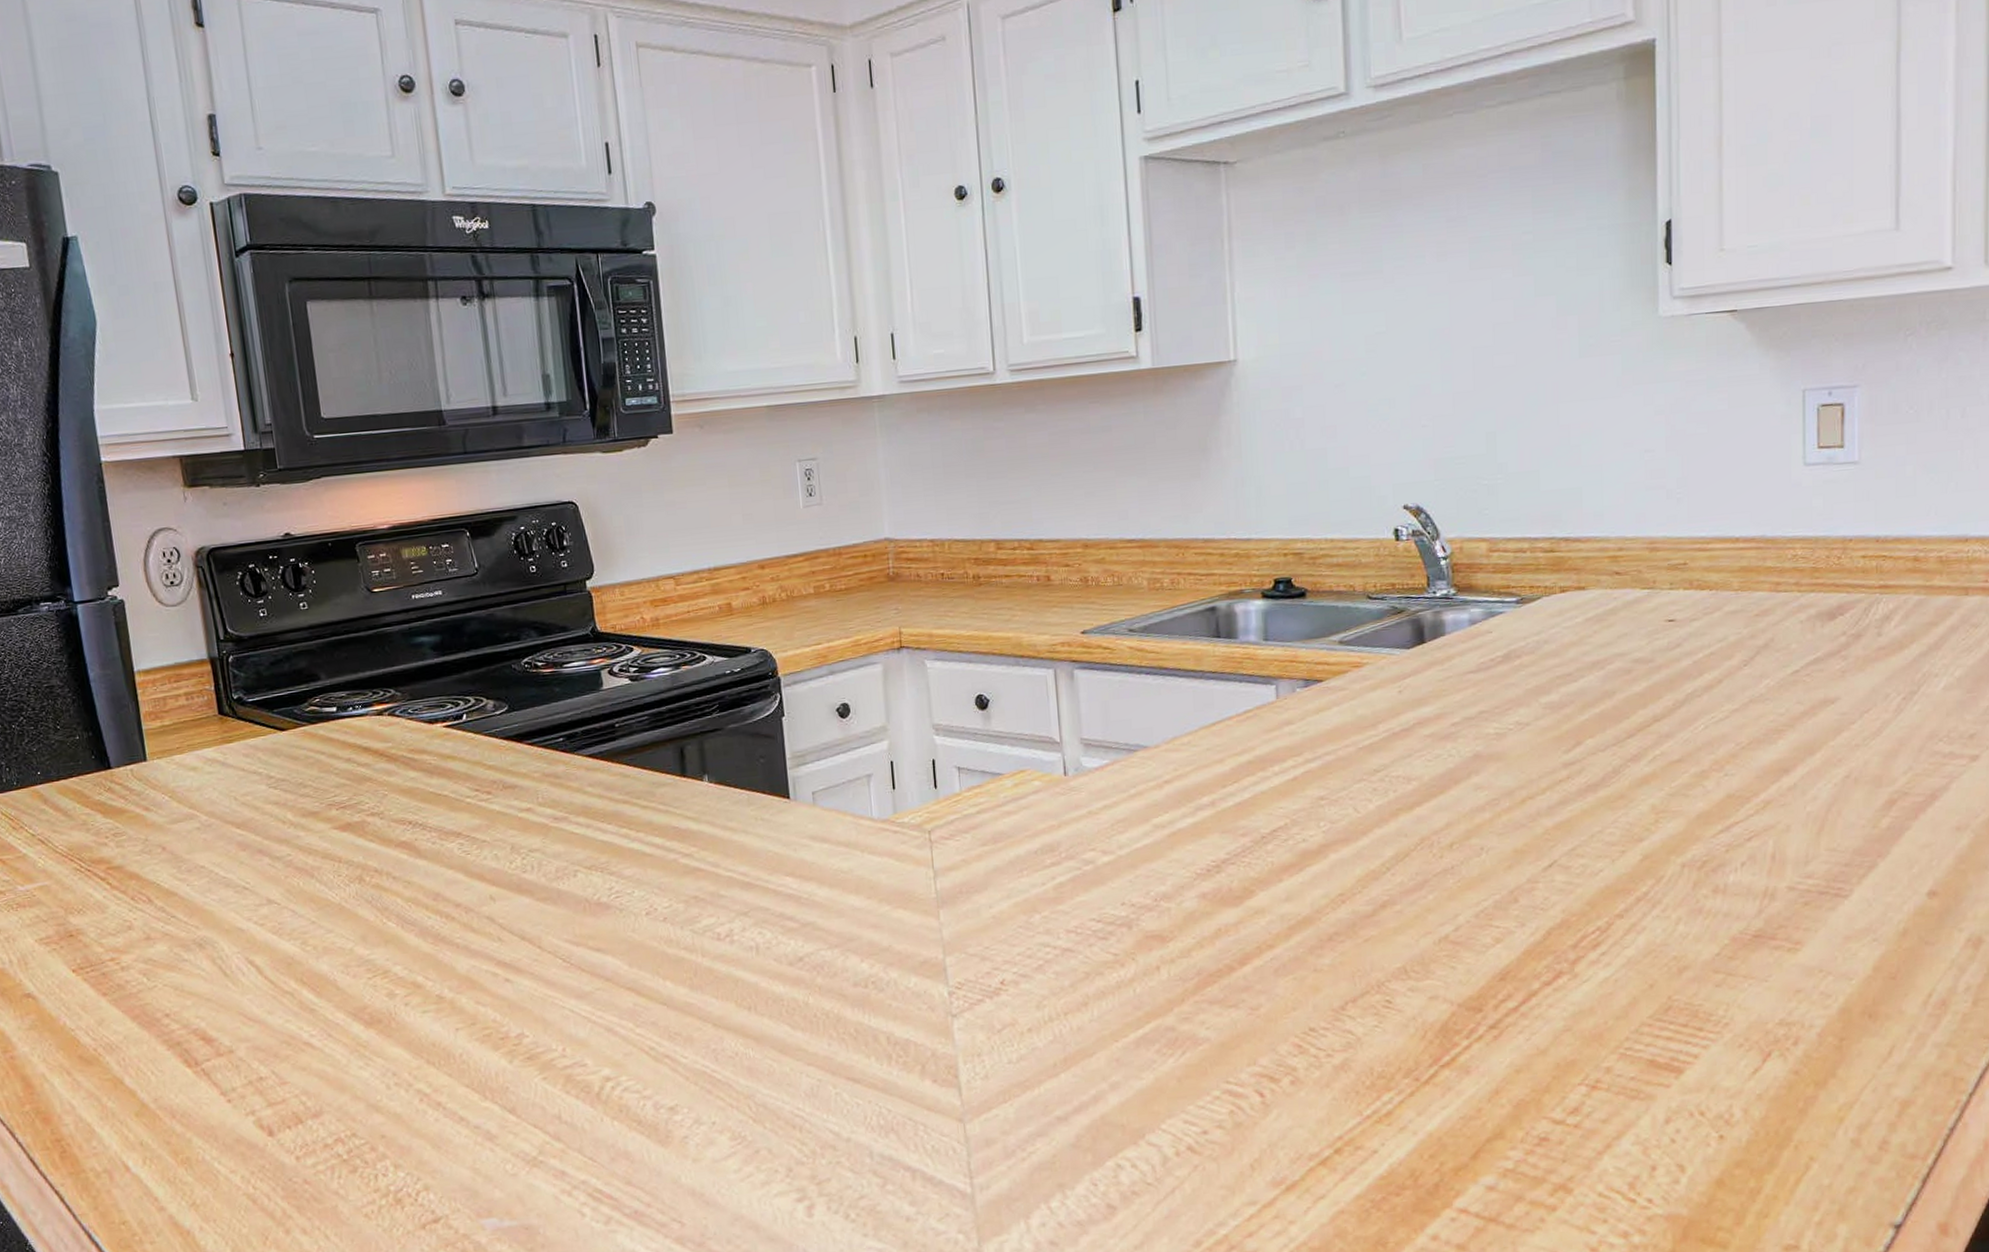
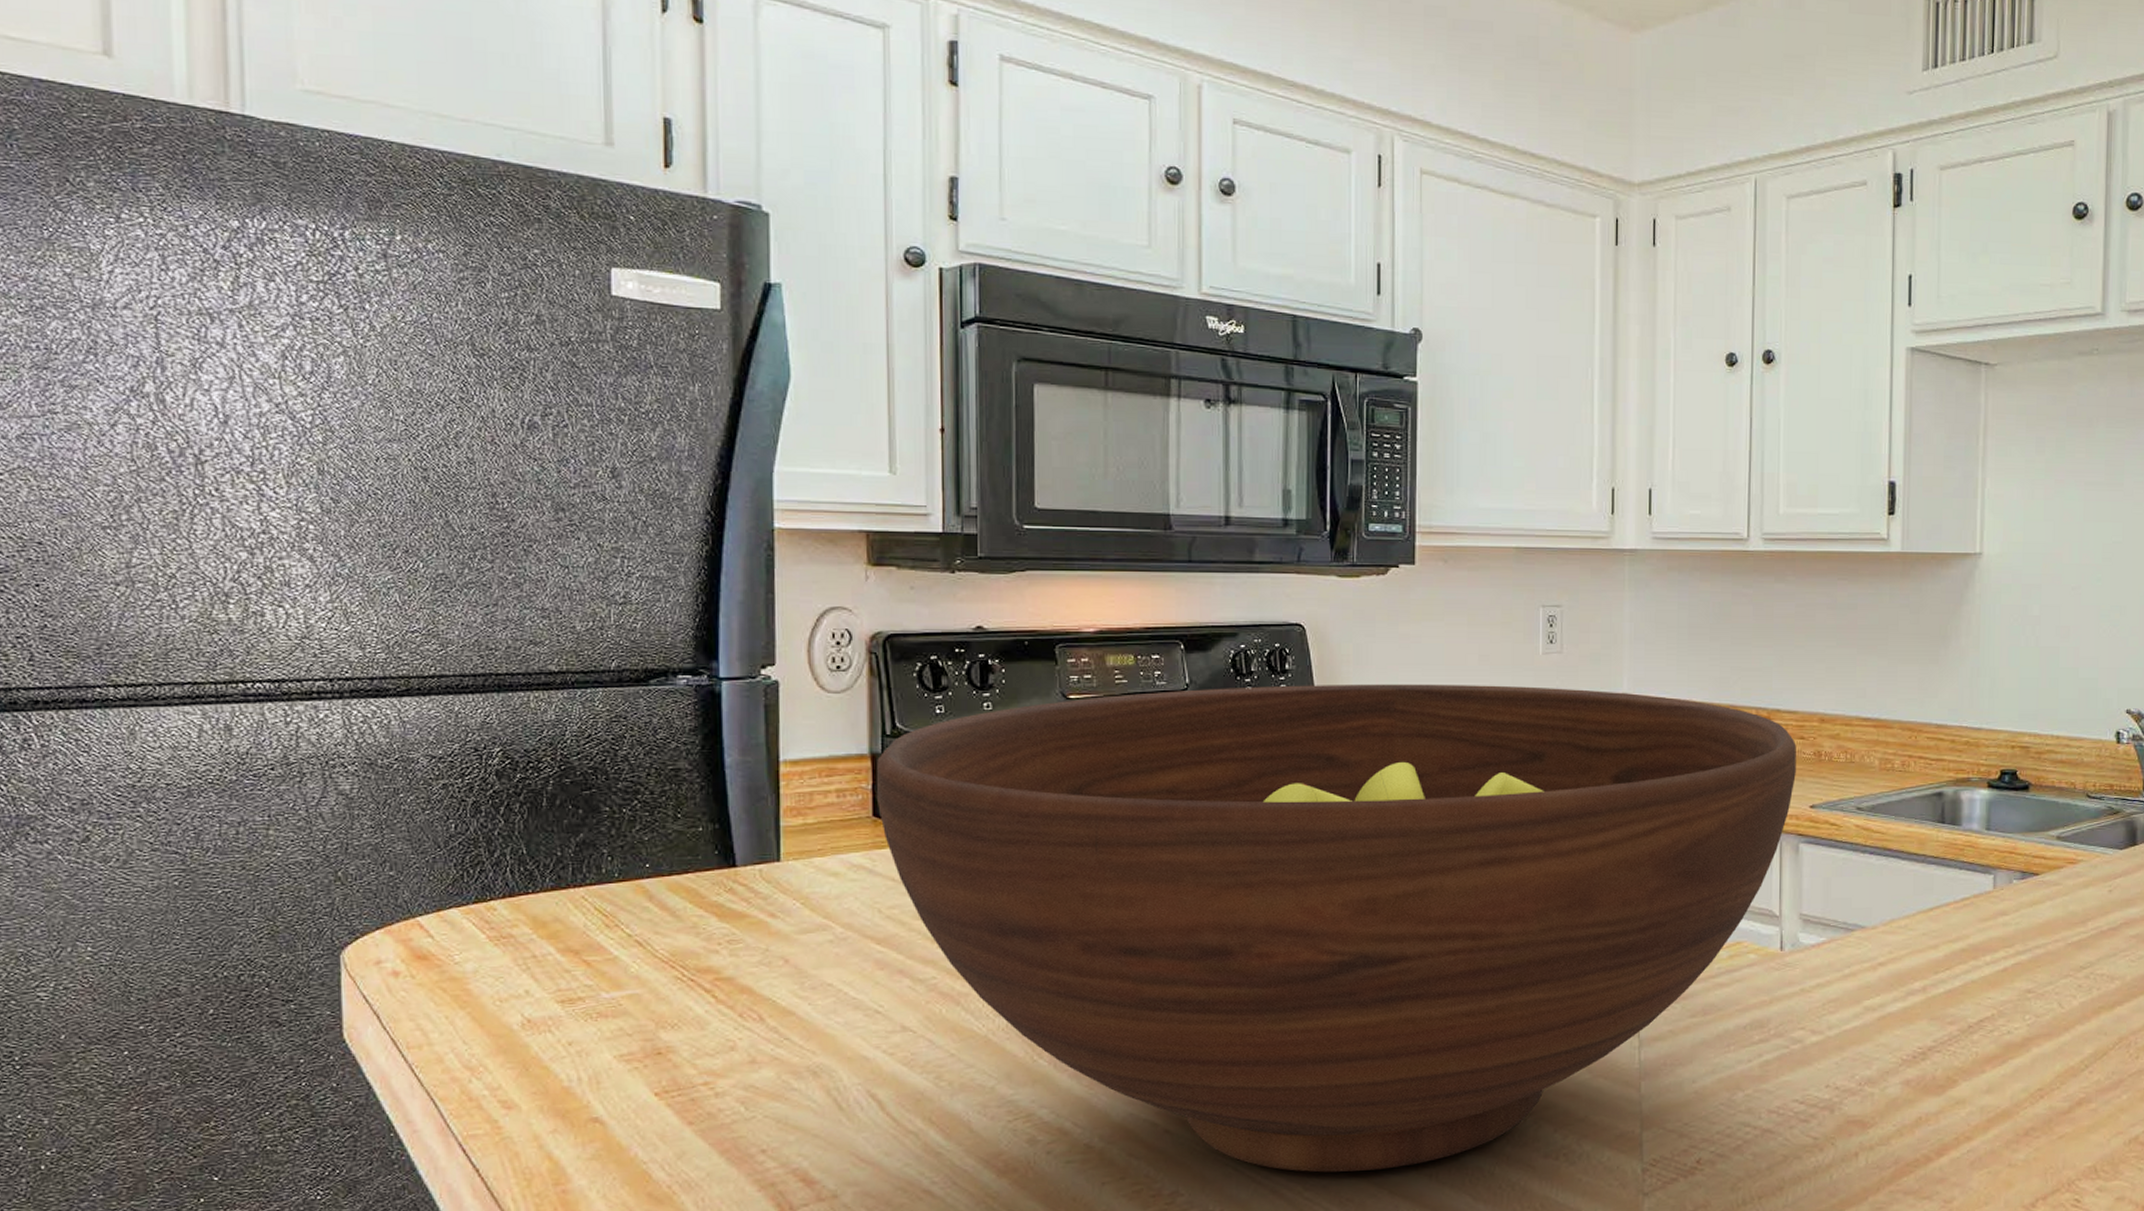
fruit bowl: none [215,537,1064,1011] -> present [876,684,1796,1173]

